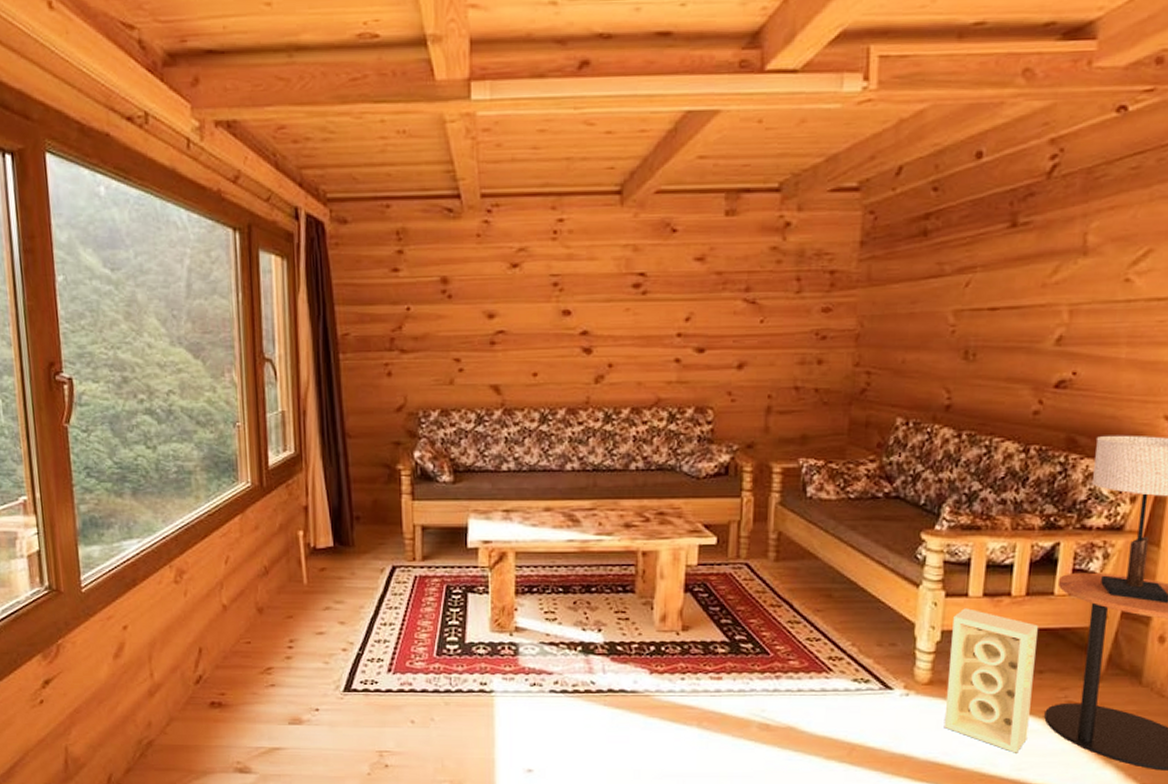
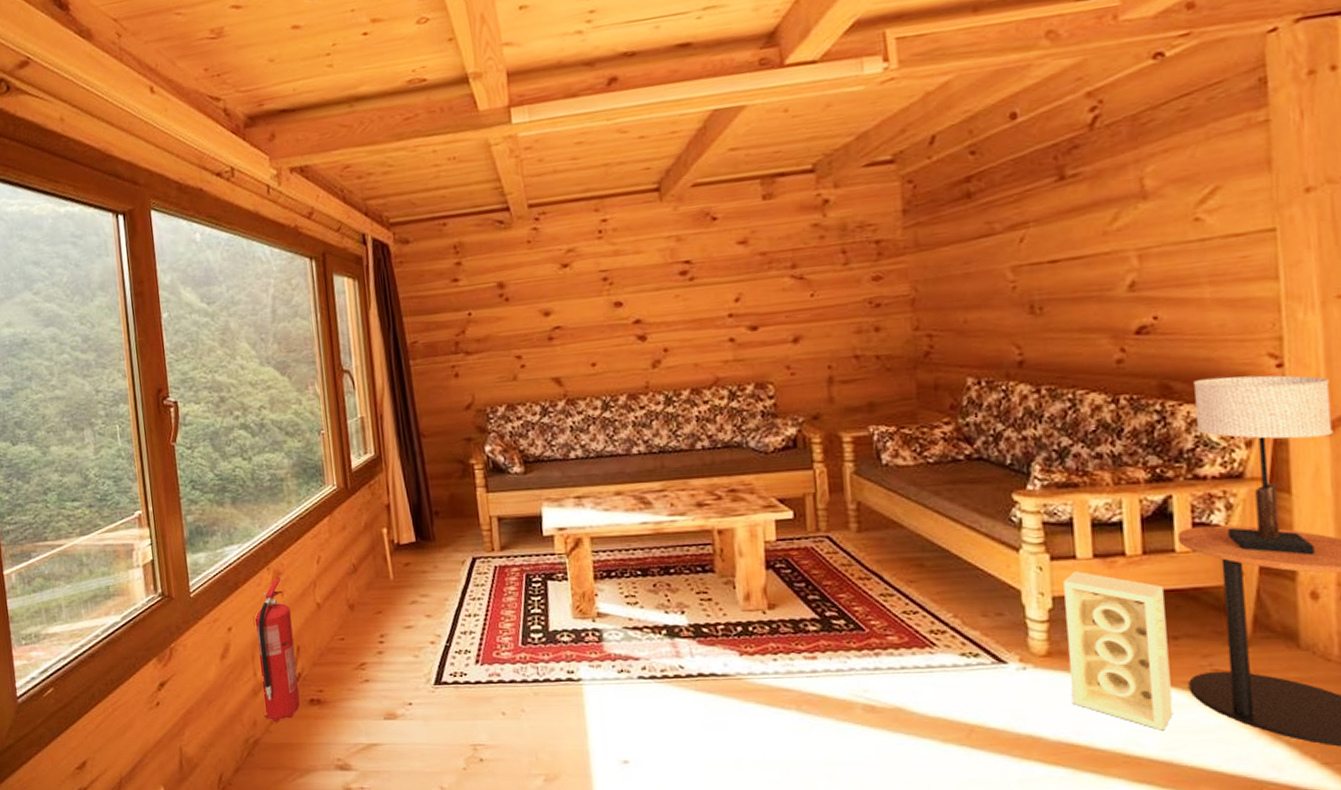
fire extinguisher: none [151,575,200,724] -> present [253,576,300,723]

